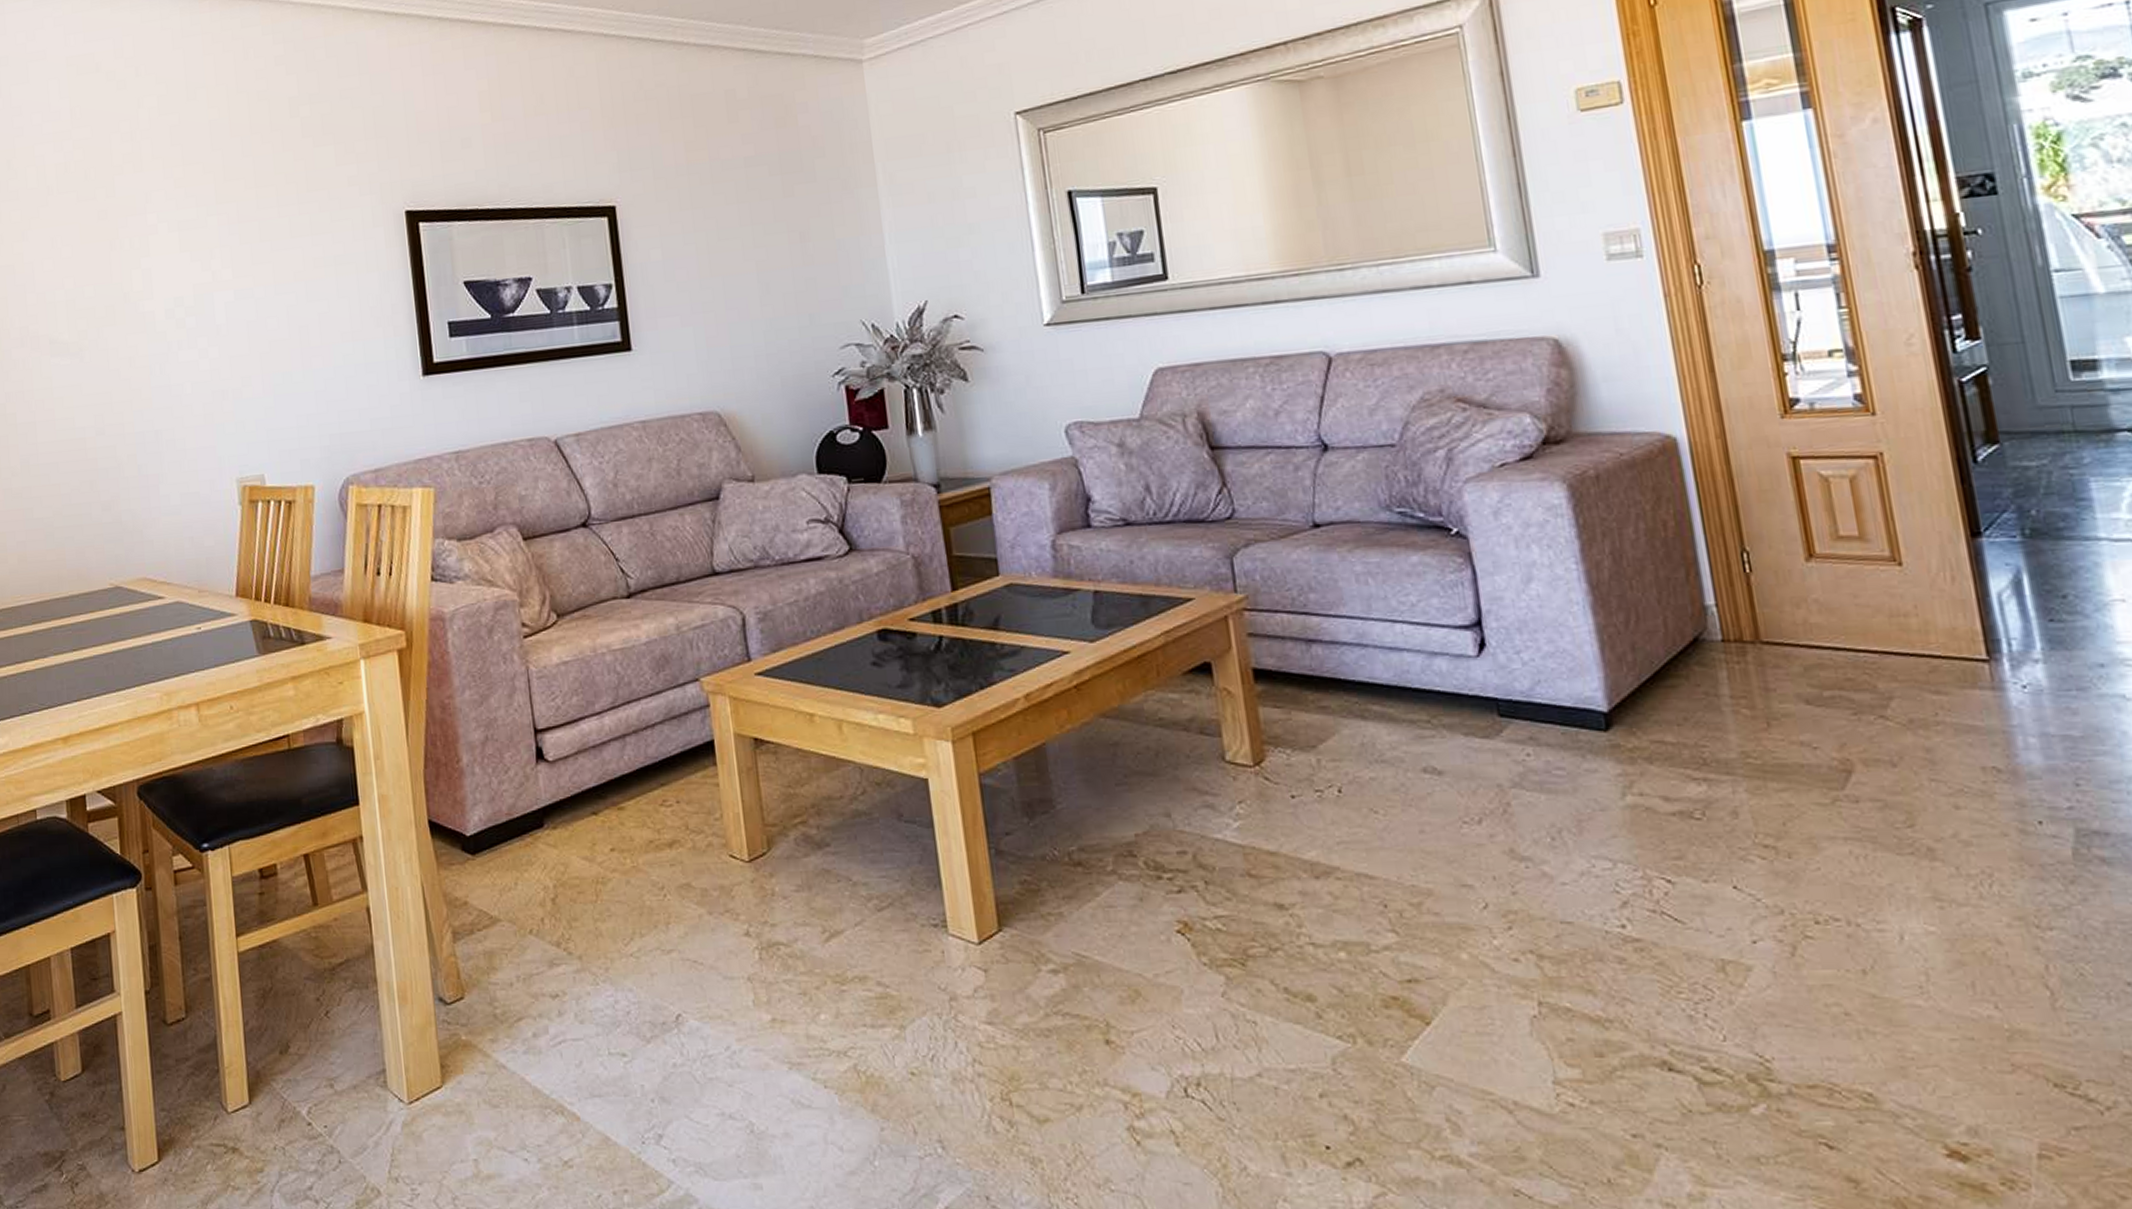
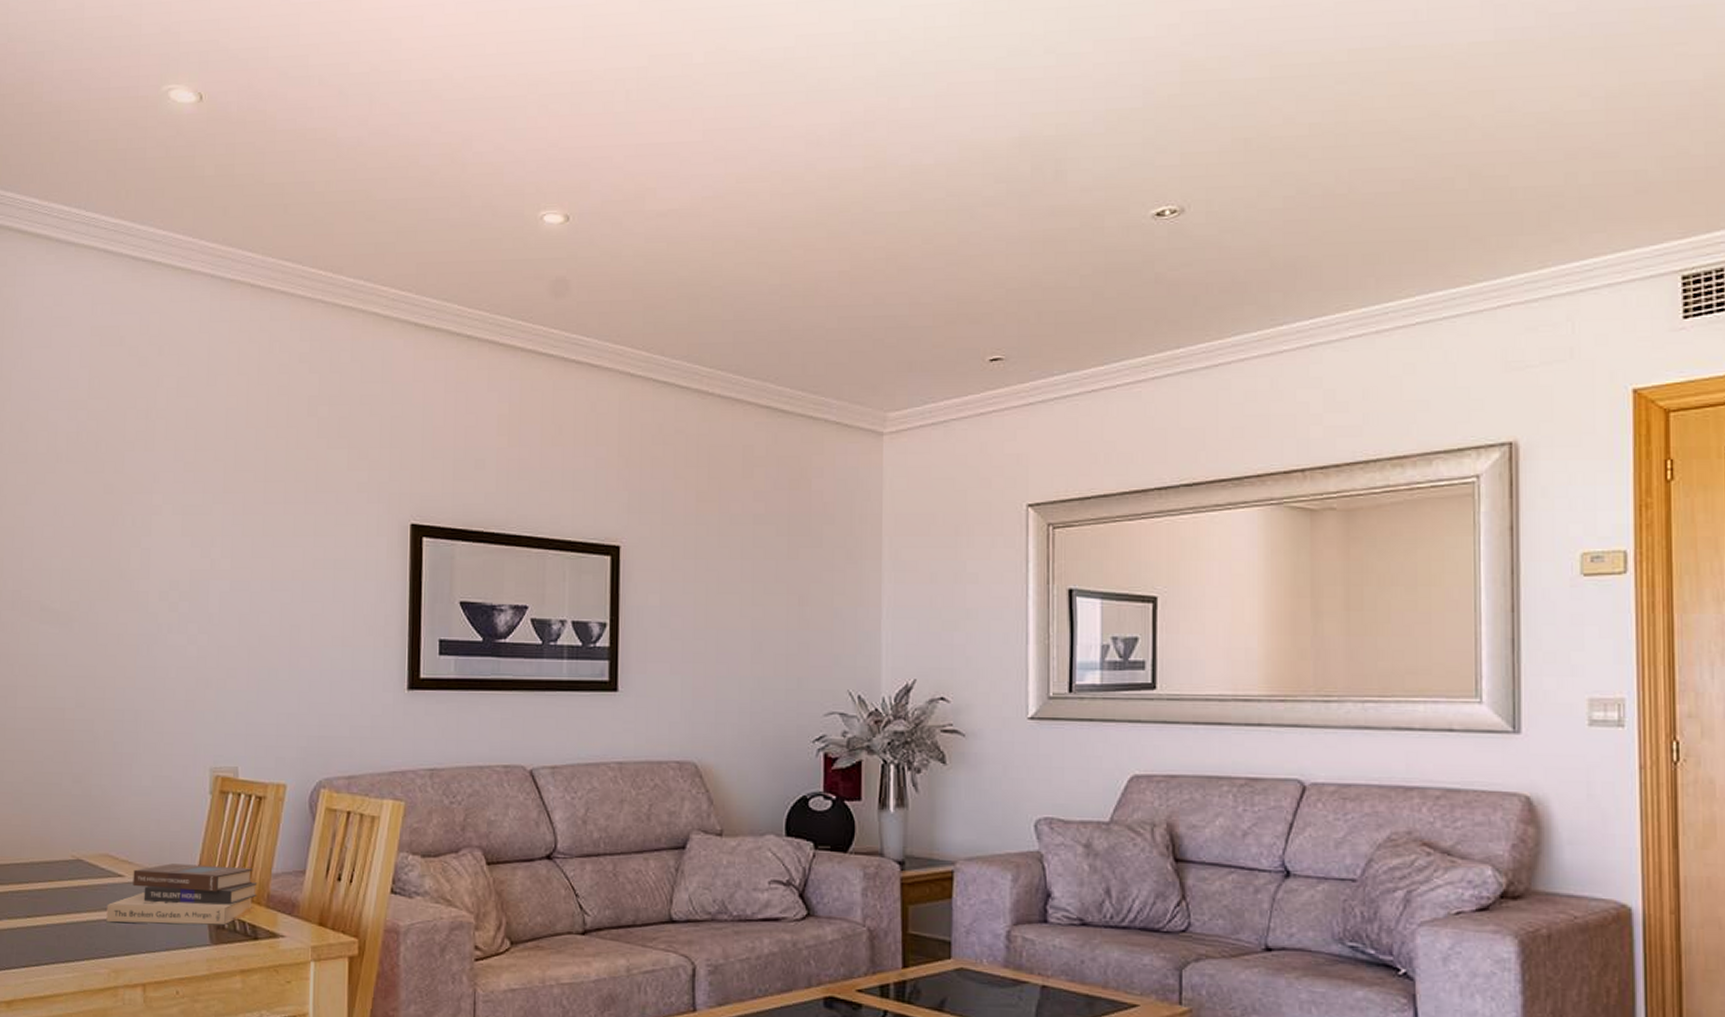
books: none [151,574,299,646] -> present [106,863,258,926]

